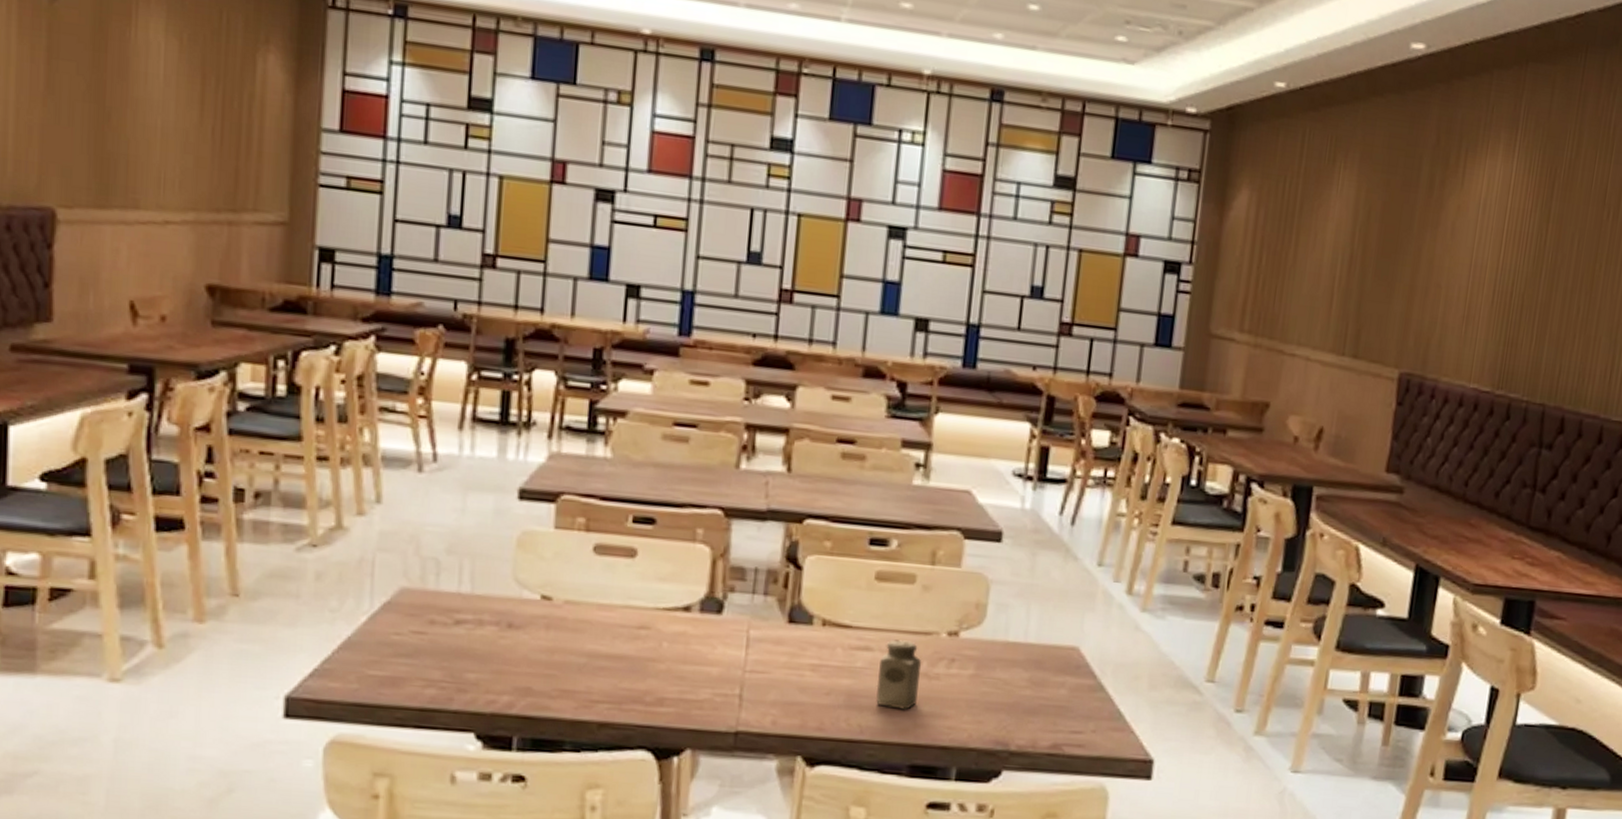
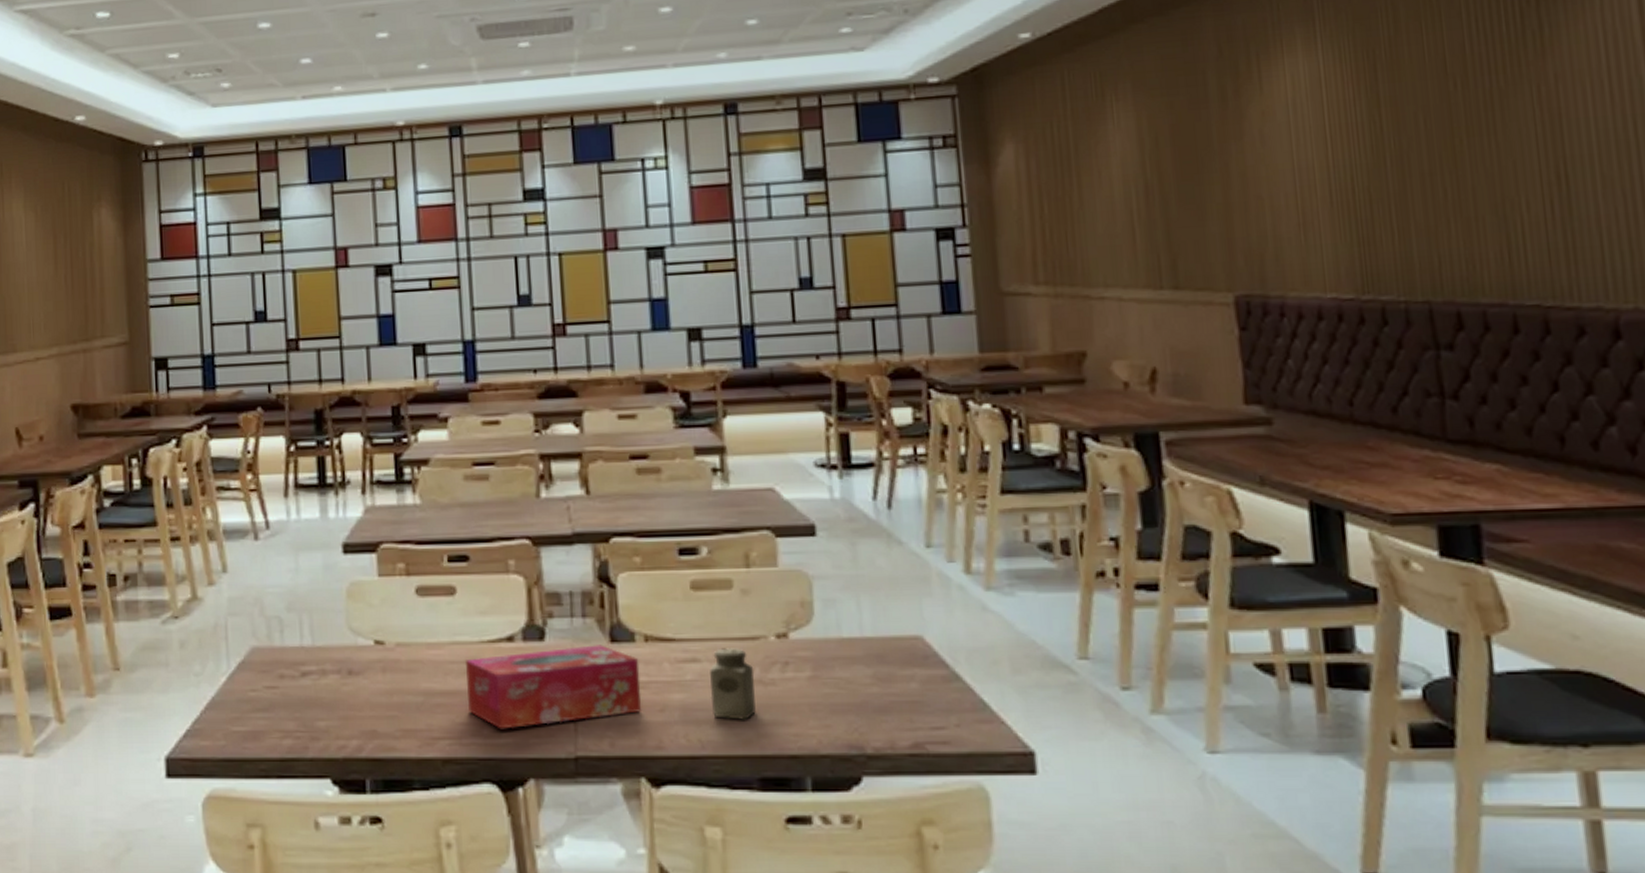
tissue box: none [633,623,814,699] -> present [466,645,642,729]

